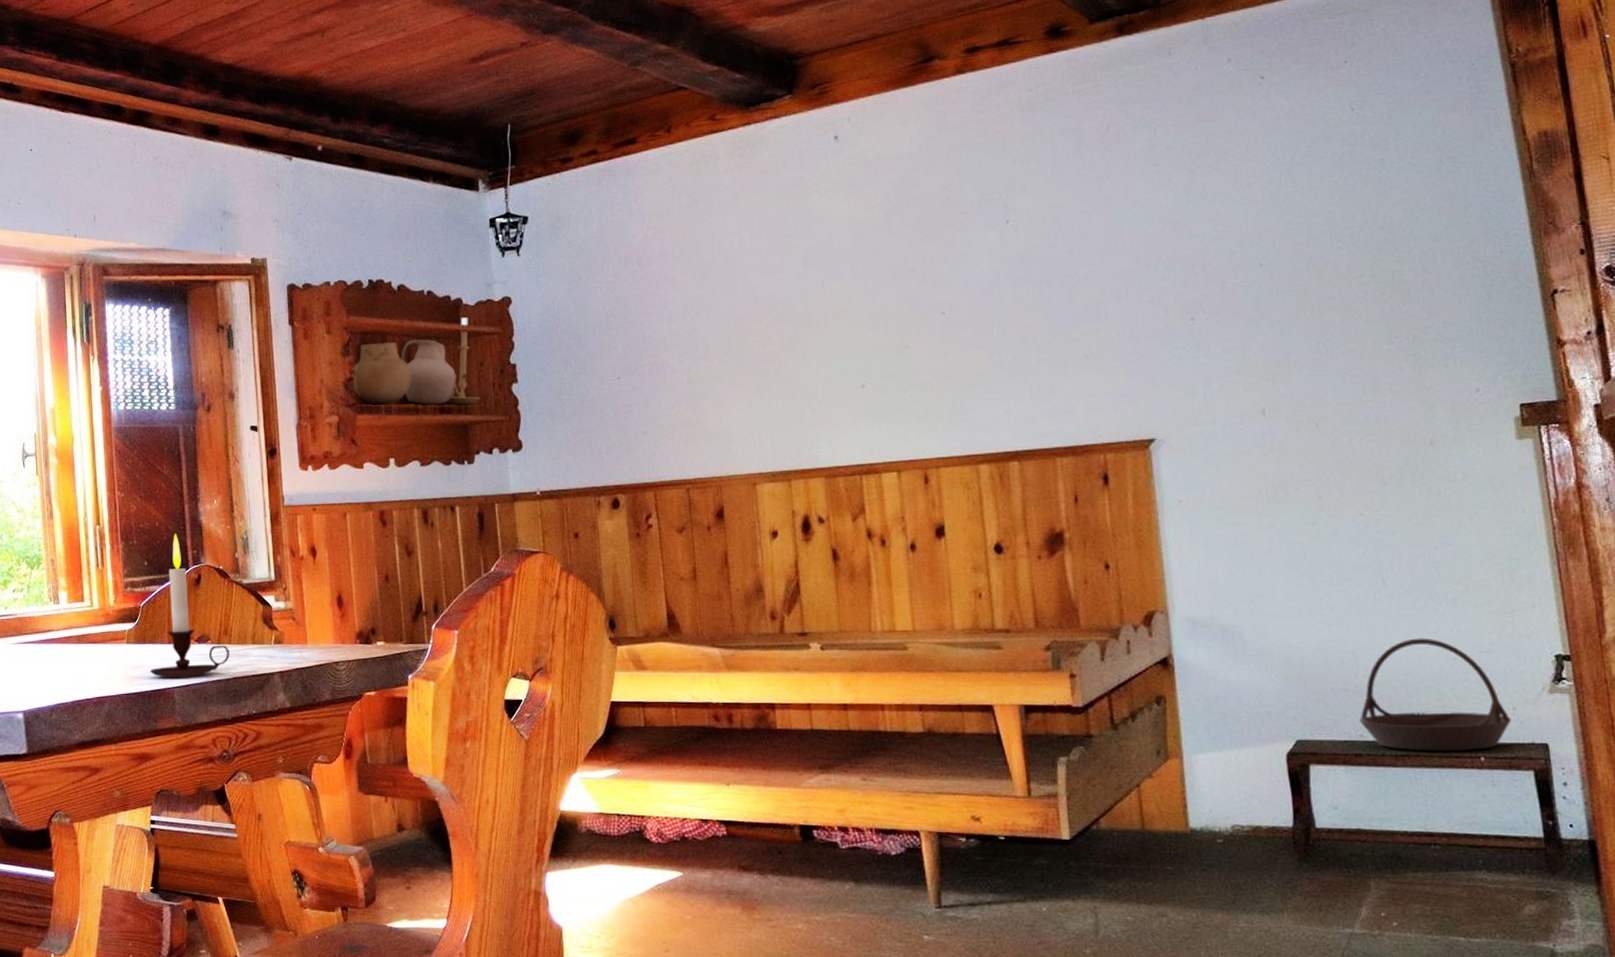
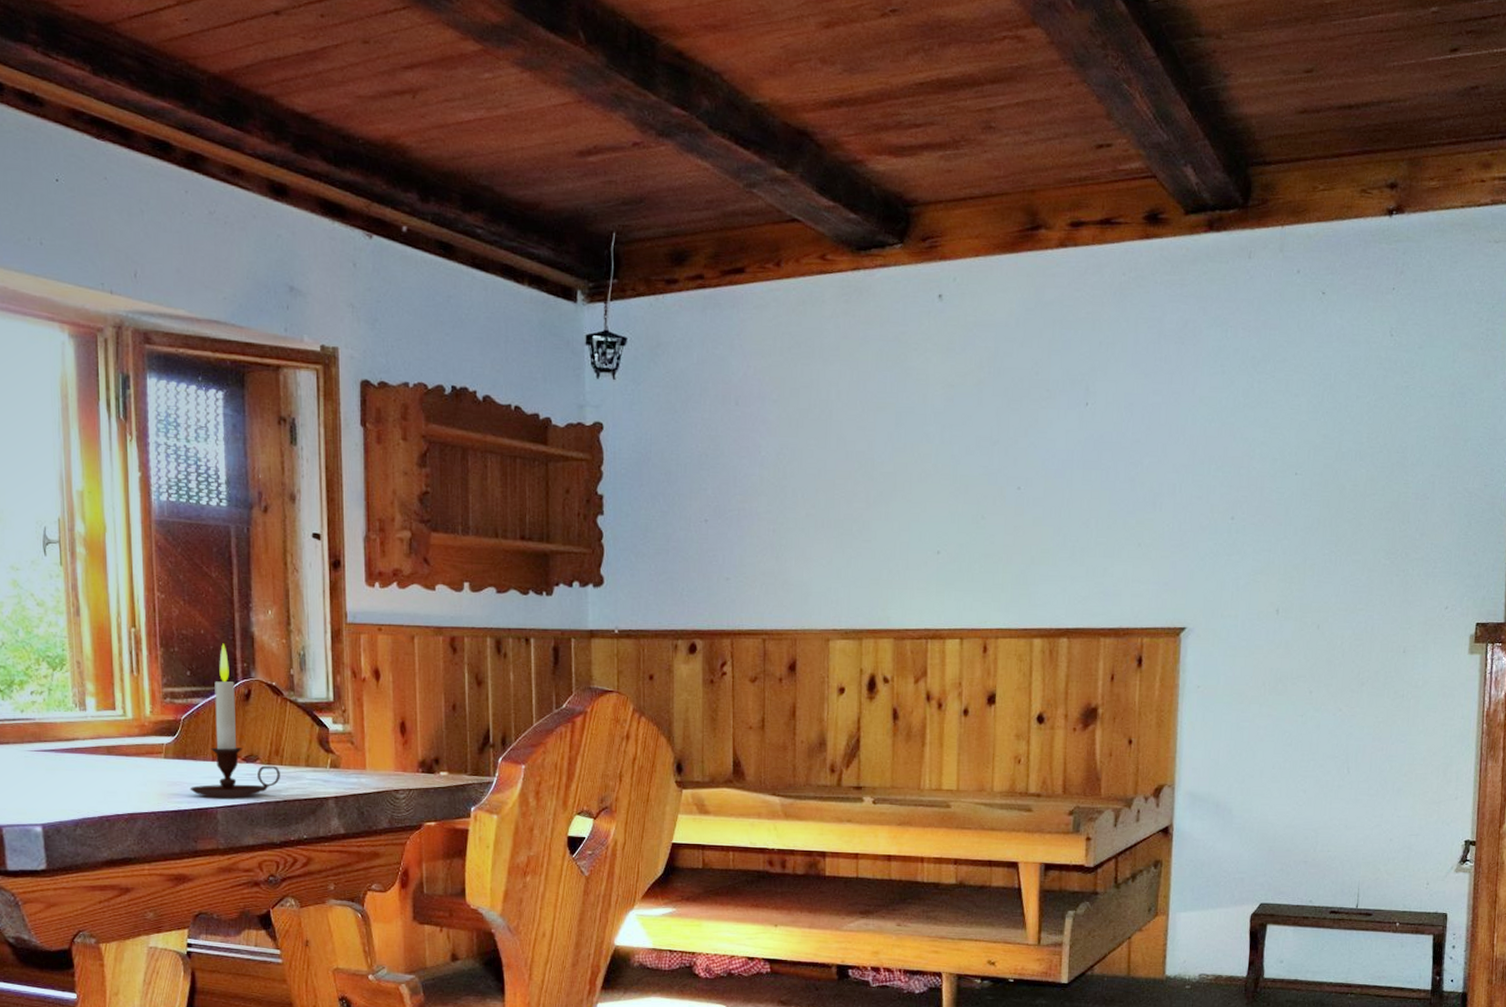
ceramic pot: present [352,342,412,406] -> none [428,456,493,525]
ceramic pitcher: present [400,339,456,405] -> none [482,457,540,530]
candle holder: present [447,317,481,406] -> none [529,439,564,534]
basket: present [1360,638,1511,751] -> none [1311,820,1424,917]

